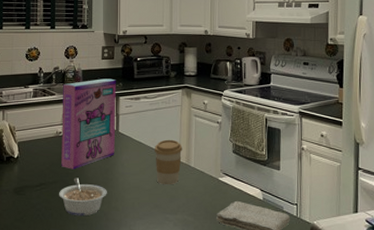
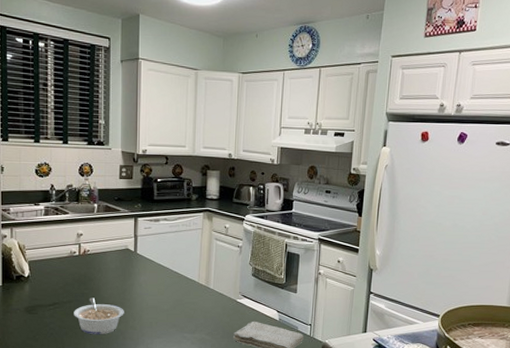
cereal box: present [61,78,116,170] -> none [76,199,134,290]
coffee cup: present [155,139,183,185] -> none [174,262,202,306]

